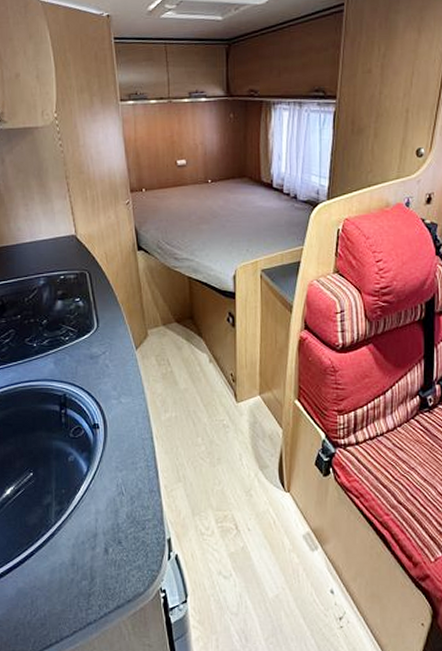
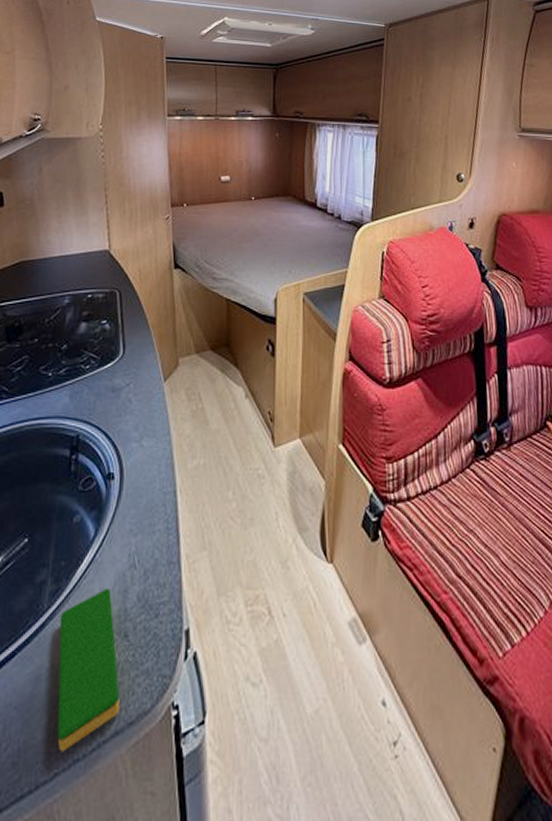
dish sponge: none [65,509,120,618] -> present [57,587,121,752]

